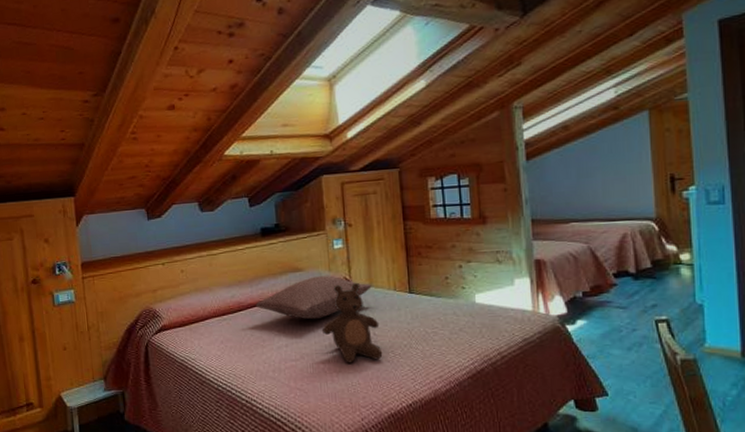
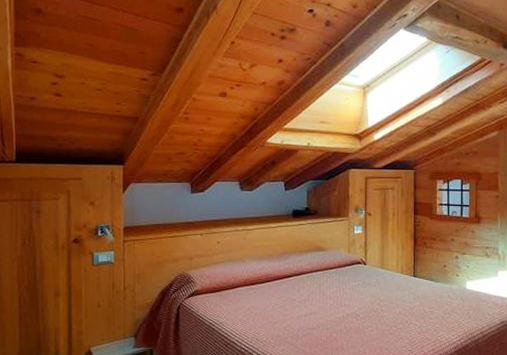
pillow: present [255,276,372,320] -> none [281,256,383,294]
teddy bear: present [322,282,383,363] -> none [338,264,387,334]

